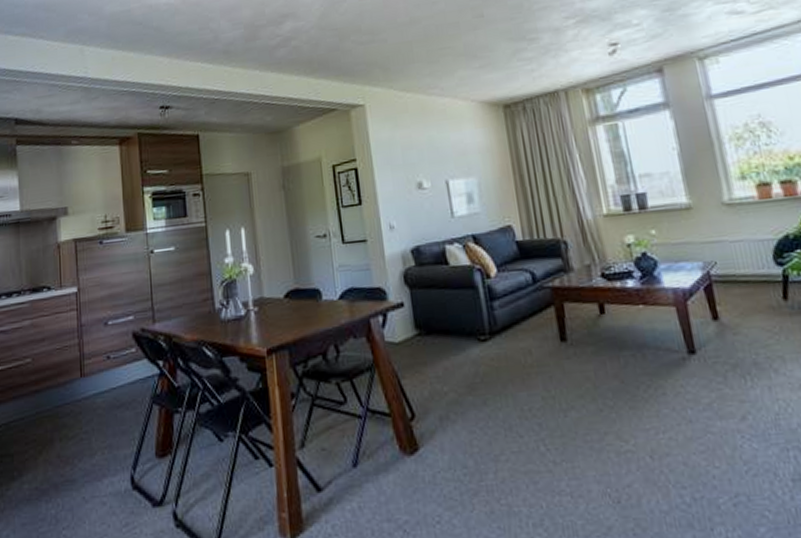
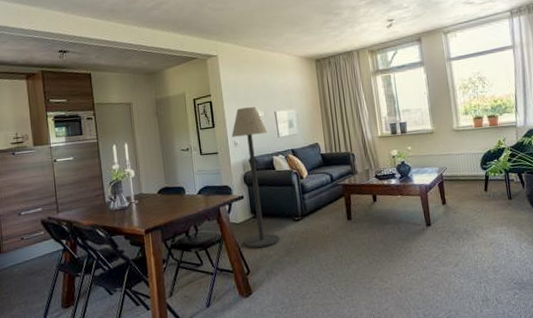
floor lamp: none [385,174,458,381] -> present [231,107,280,248]

